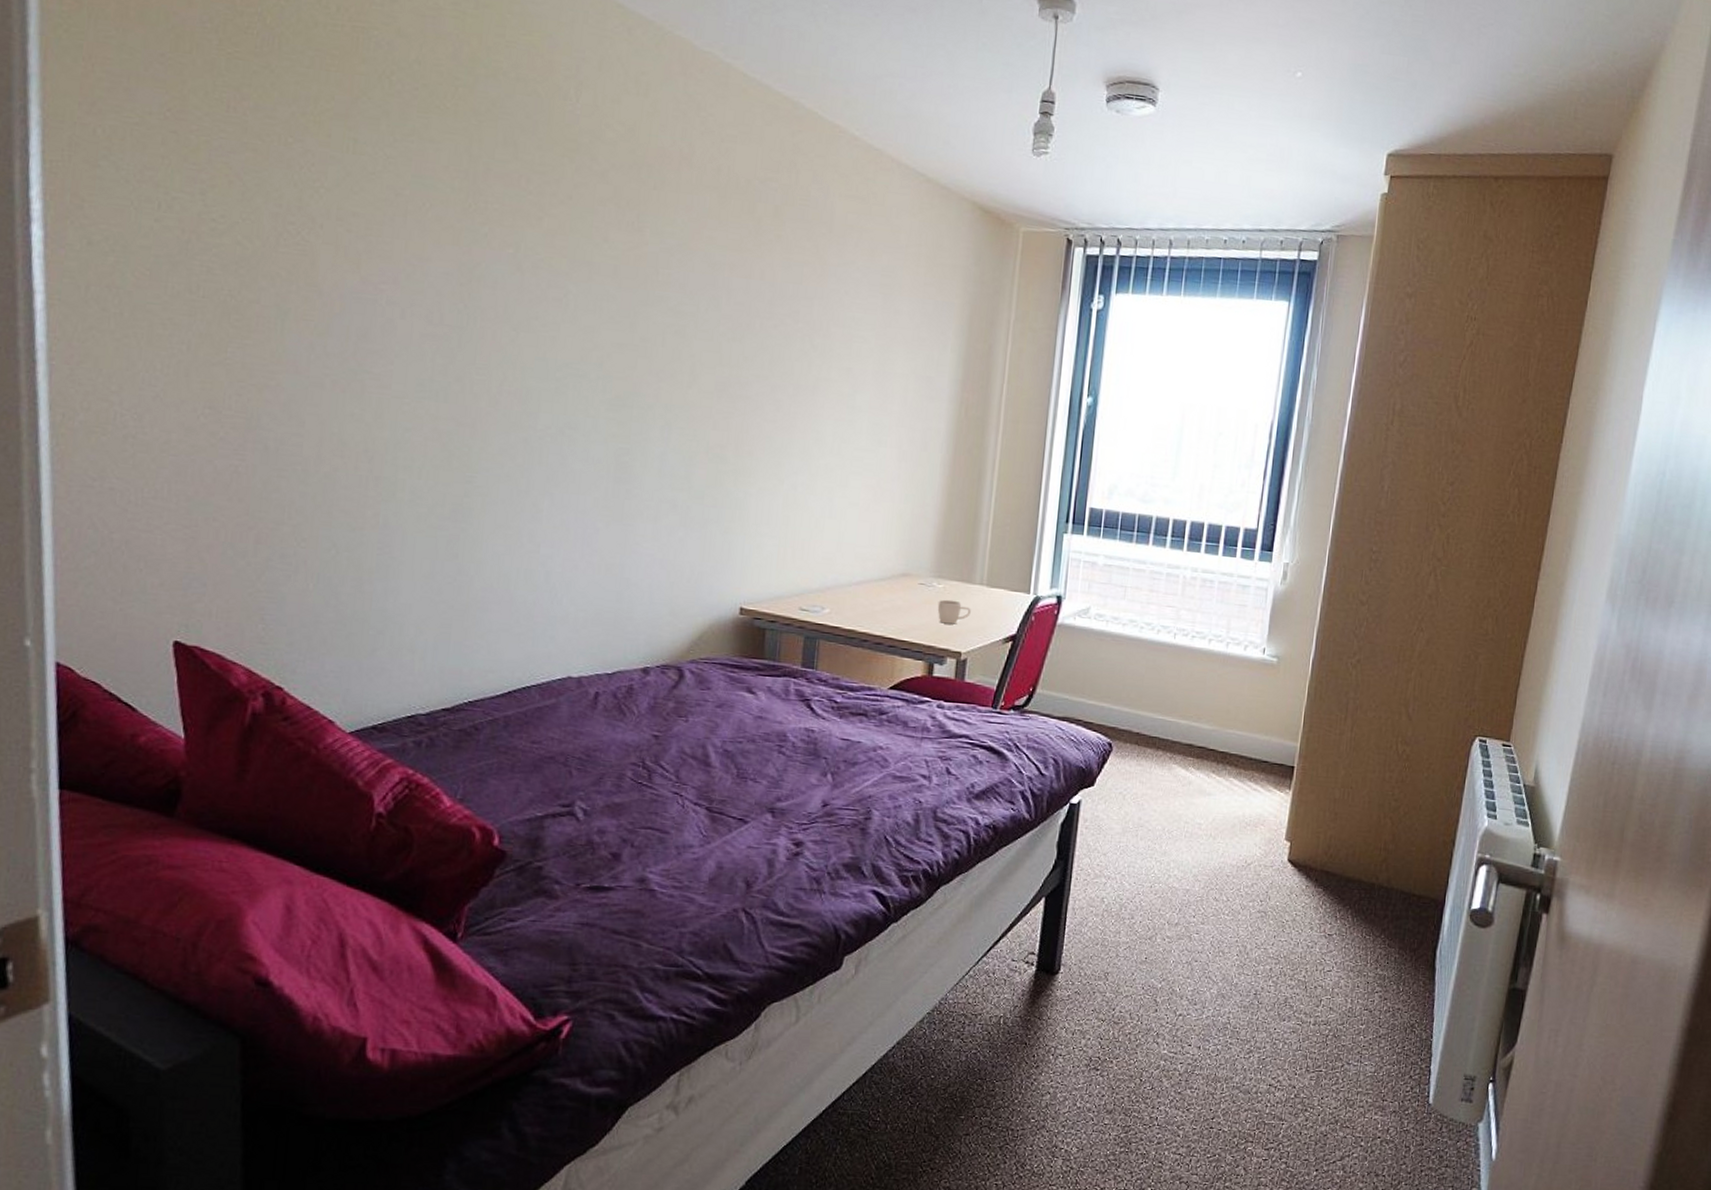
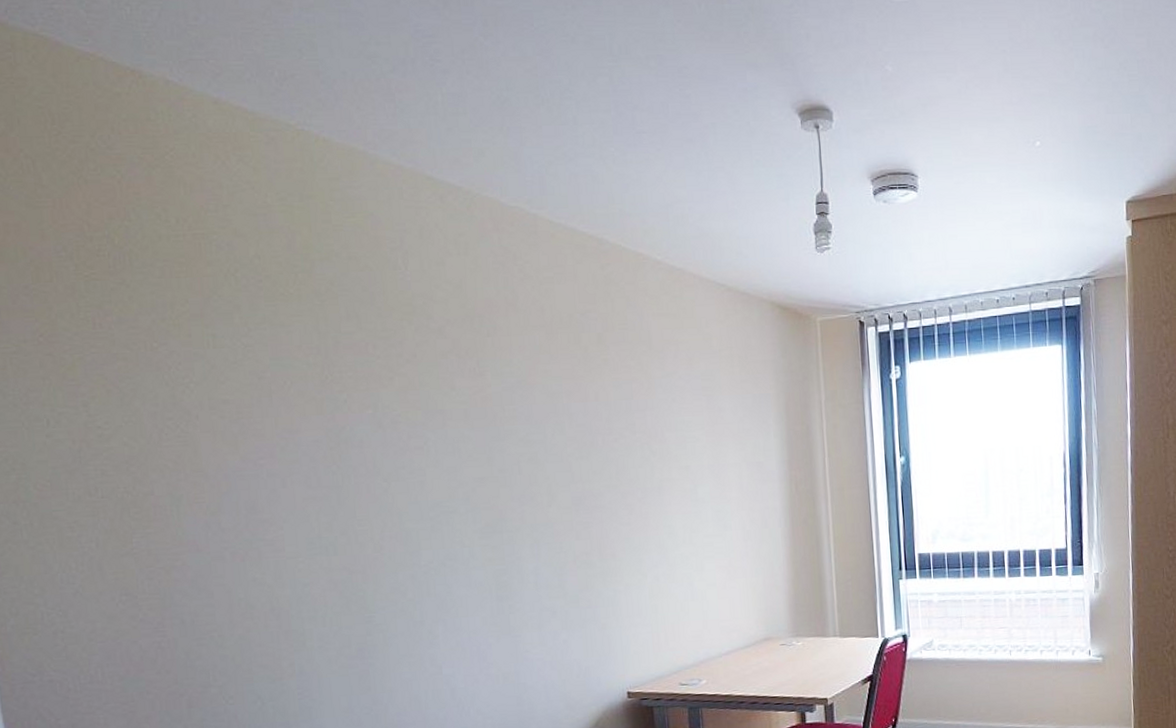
mug: present [937,599,971,624] -> none [799,654,830,676]

